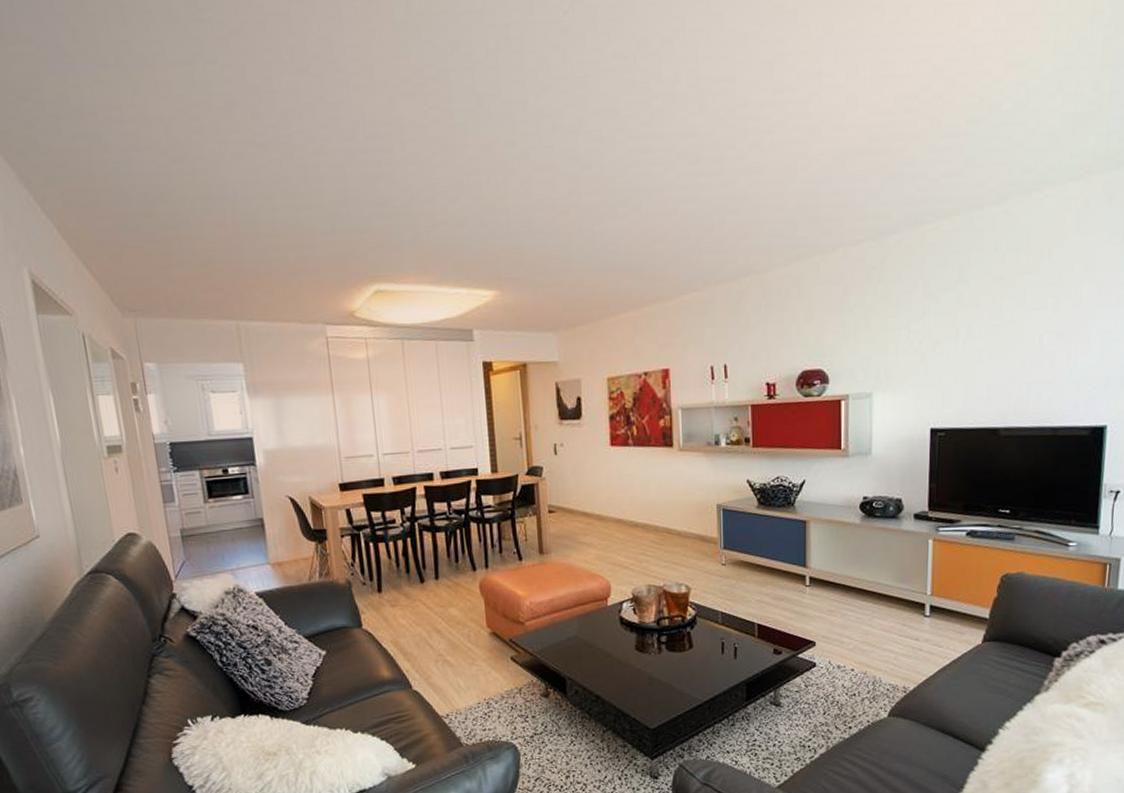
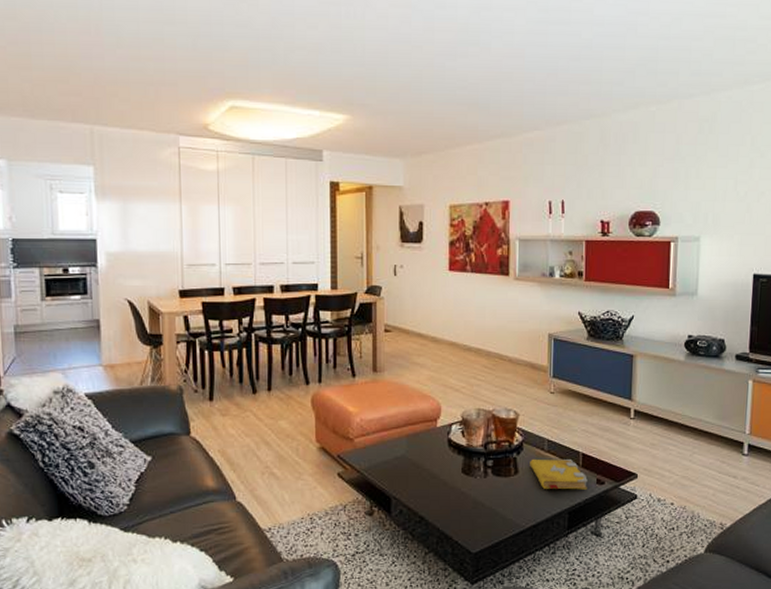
spell book: none [704,631,764,662] -> present [530,458,588,490]

